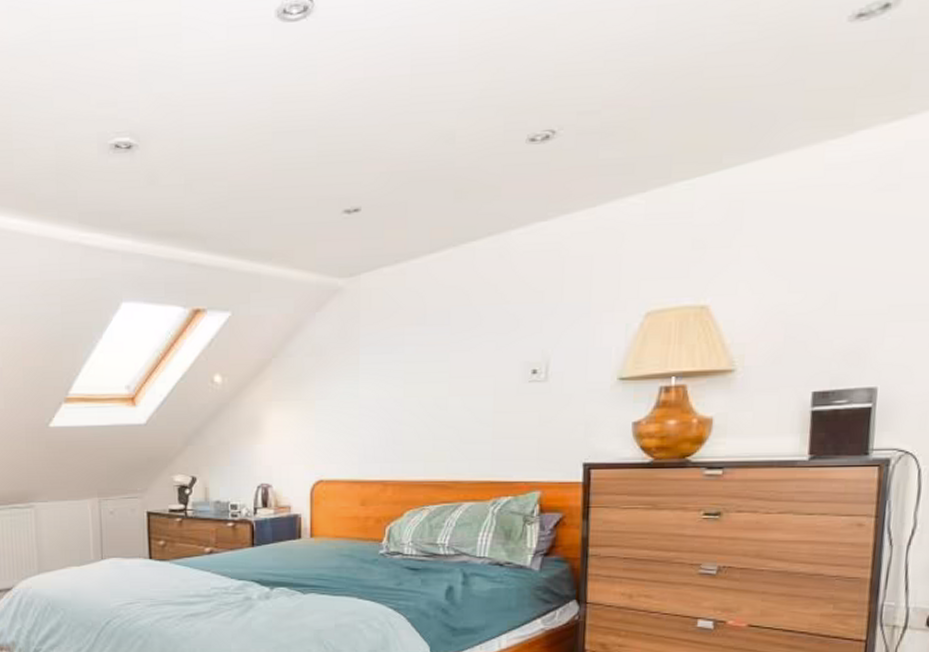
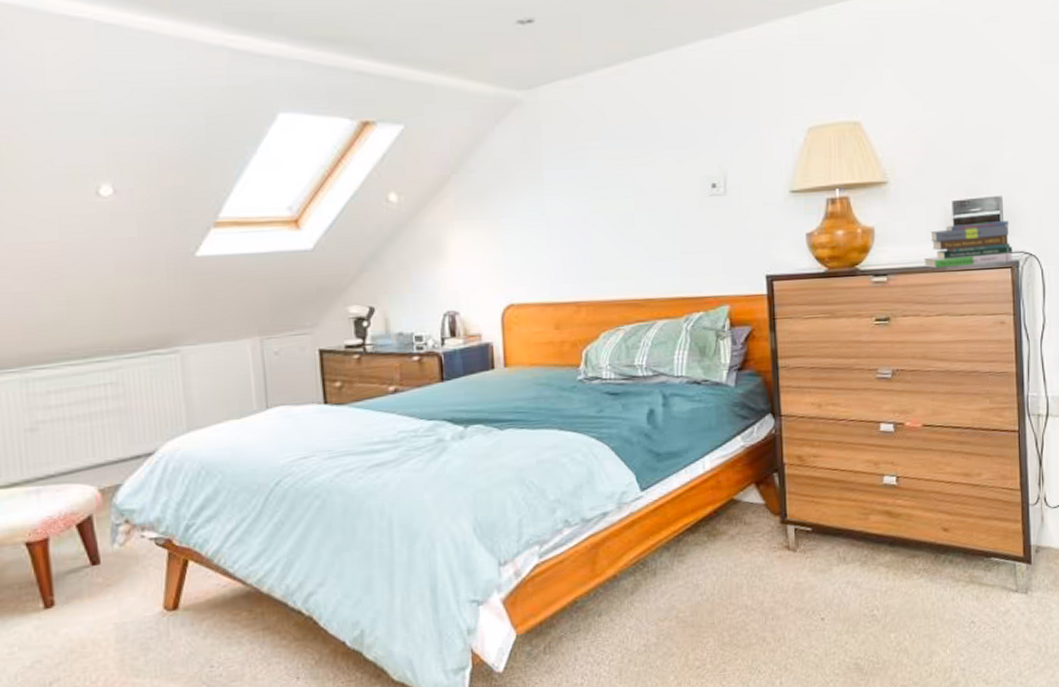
books: none [769,414,883,464] -> present [924,221,1013,269]

